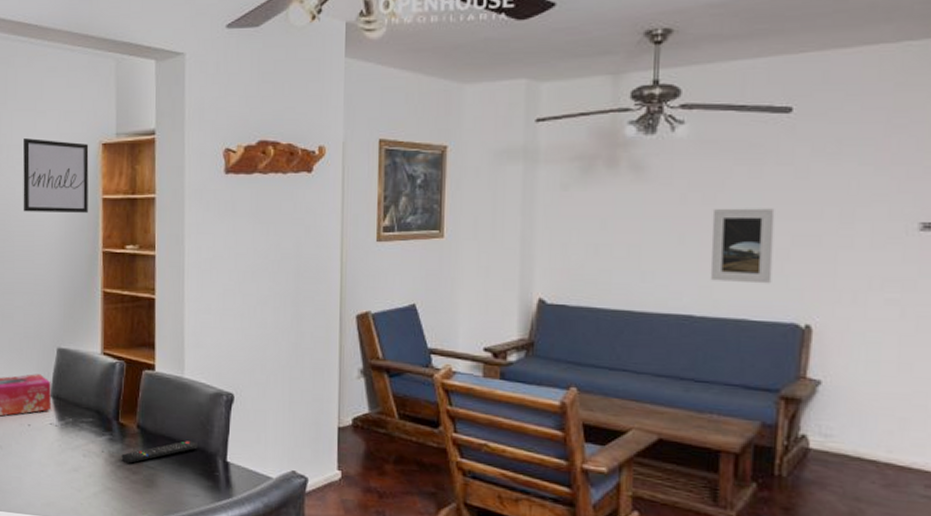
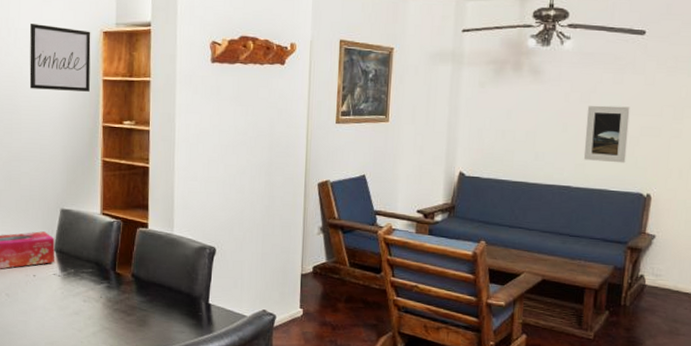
remote control: present [121,441,199,464] -> none [117,287,185,307]

